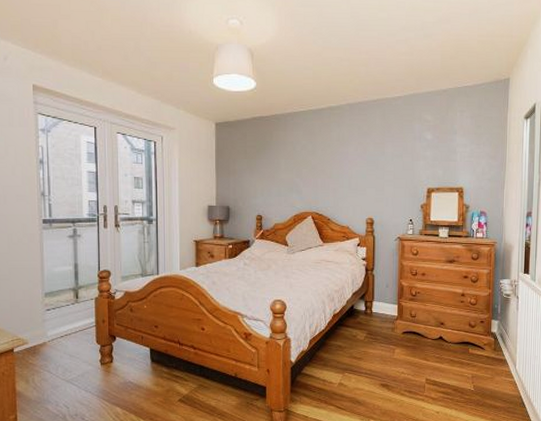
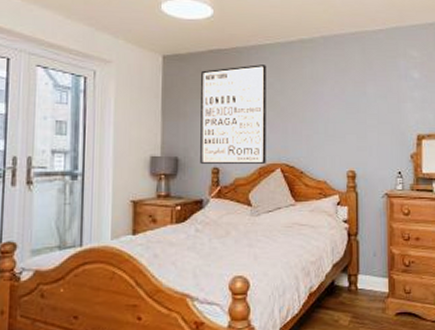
wall art: none [247,129,300,212] -> present [200,64,266,164]

